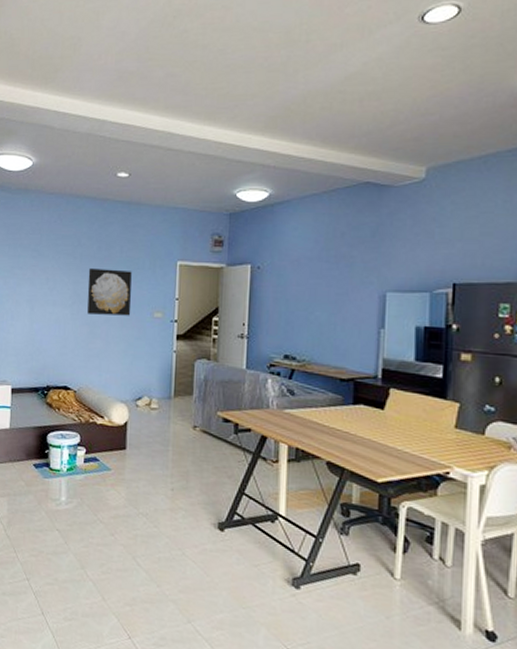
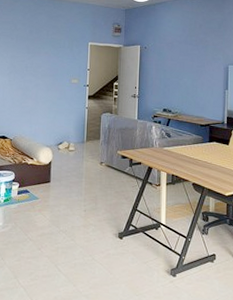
wall art: present [87,268,132,316] -> none [21,47,55,82]

